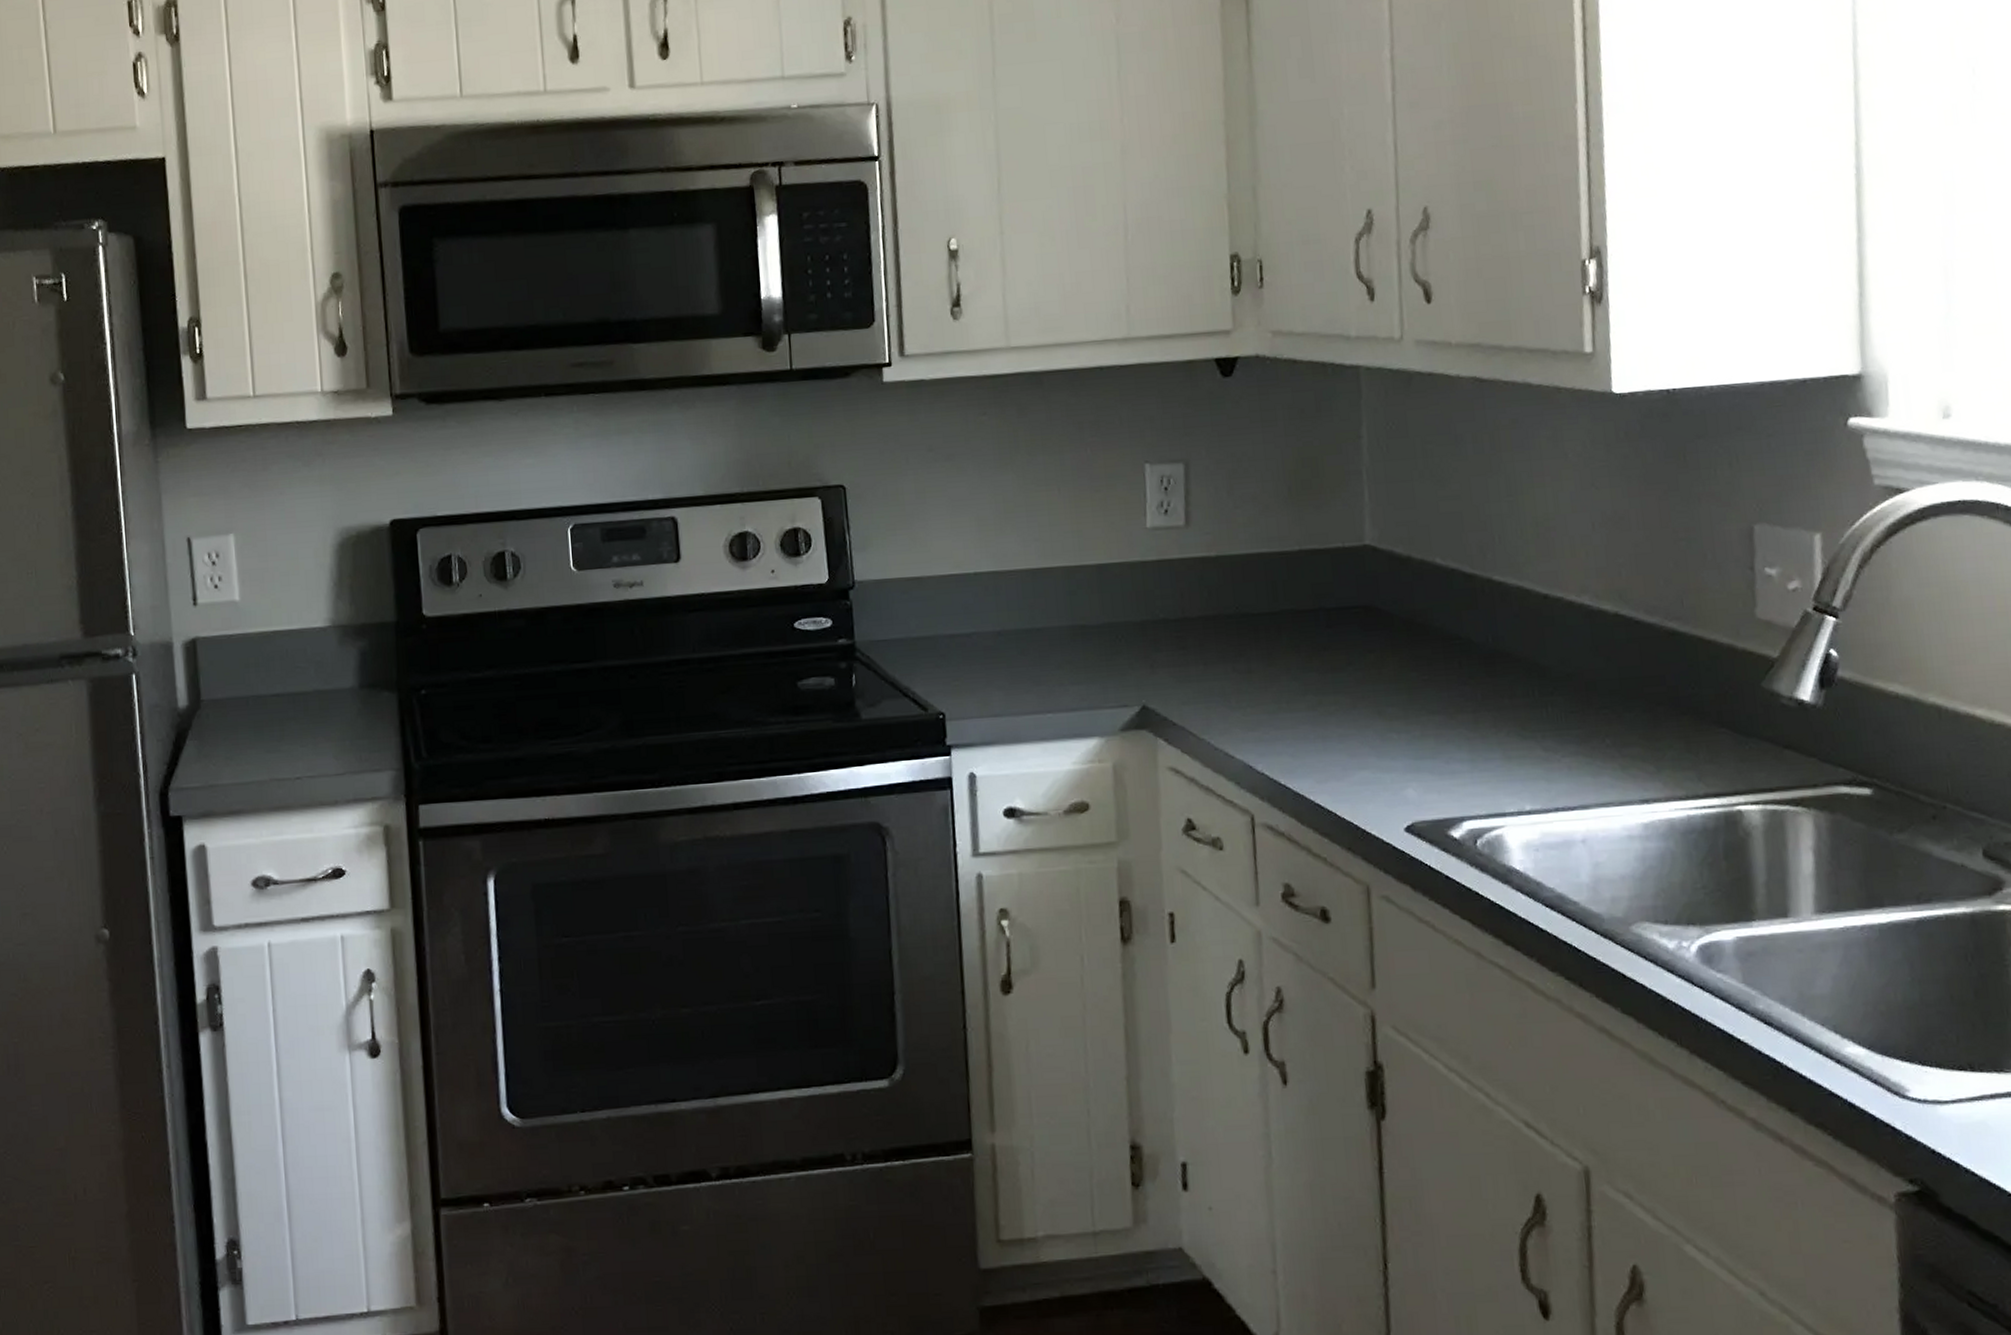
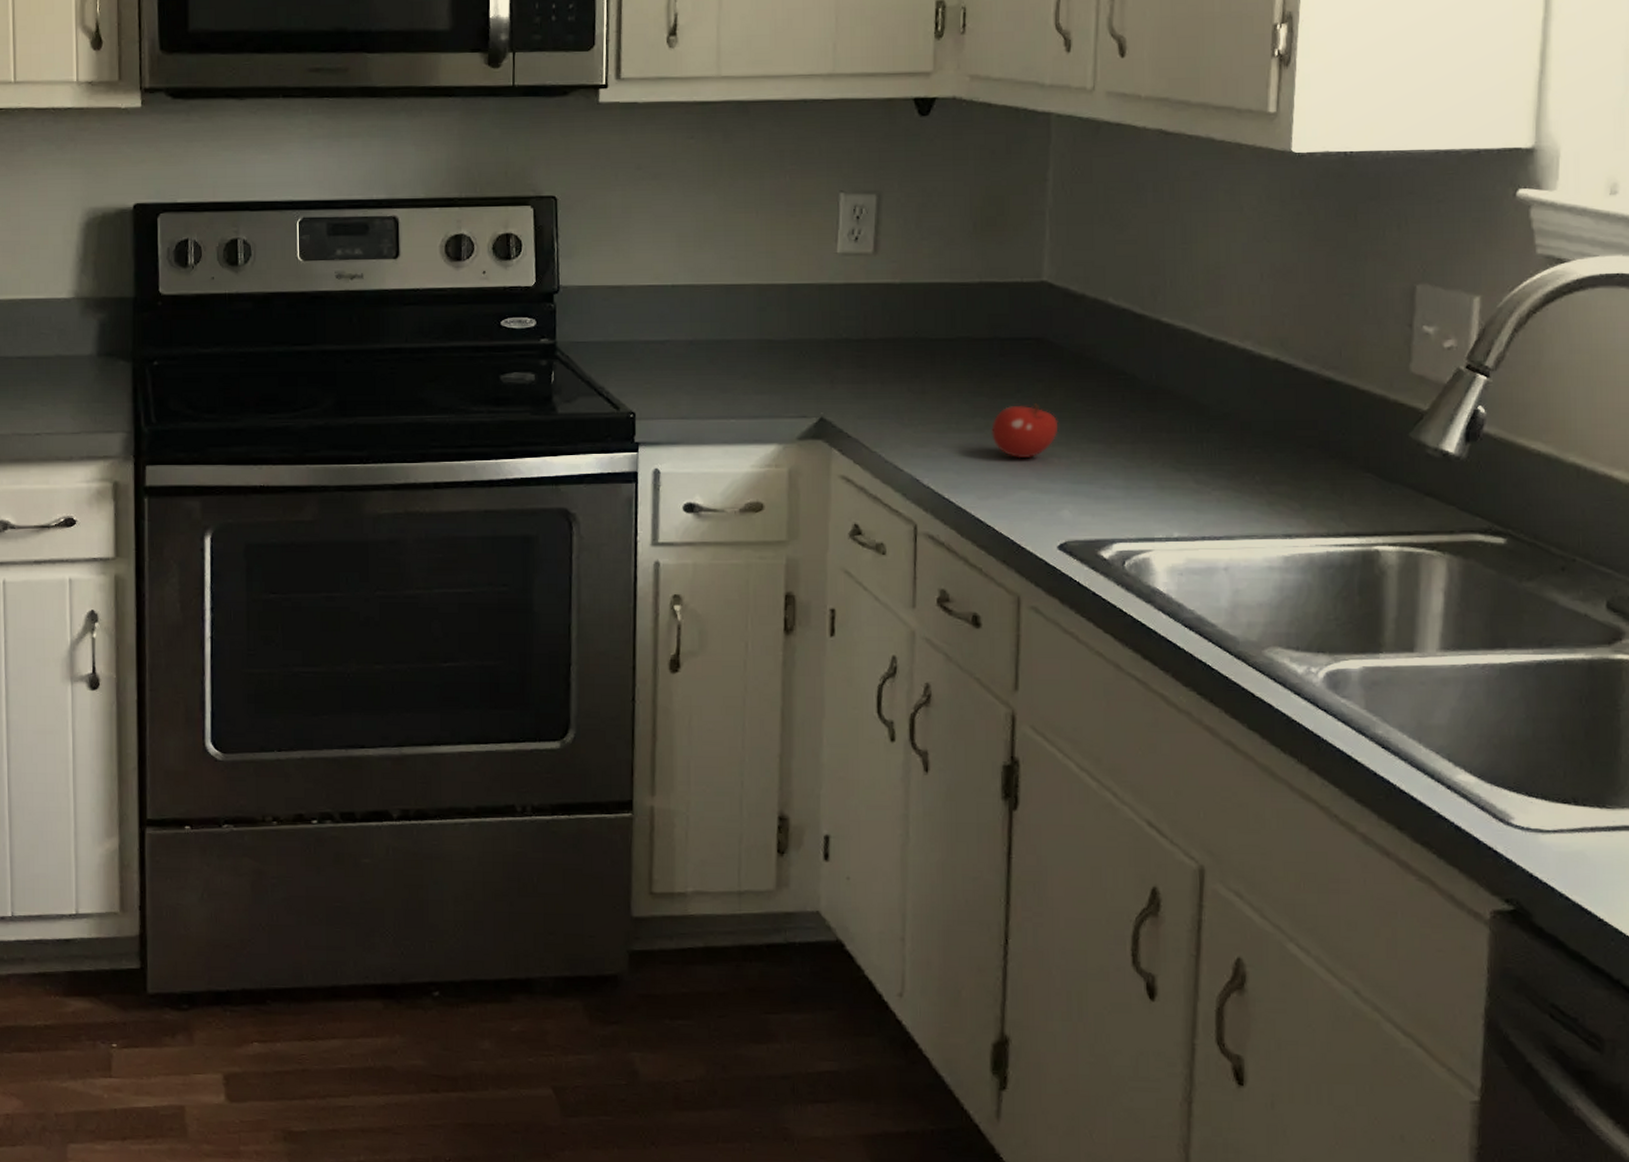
fruit: none [1324,676,1395,737] -> present [991,403,1059,459]

